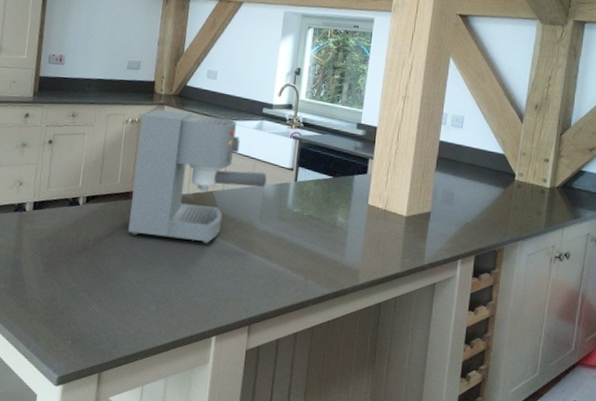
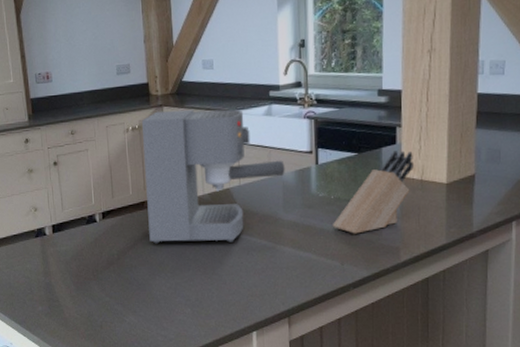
knife block: none [301,180,381,252] -> present [332,150,414,234]

